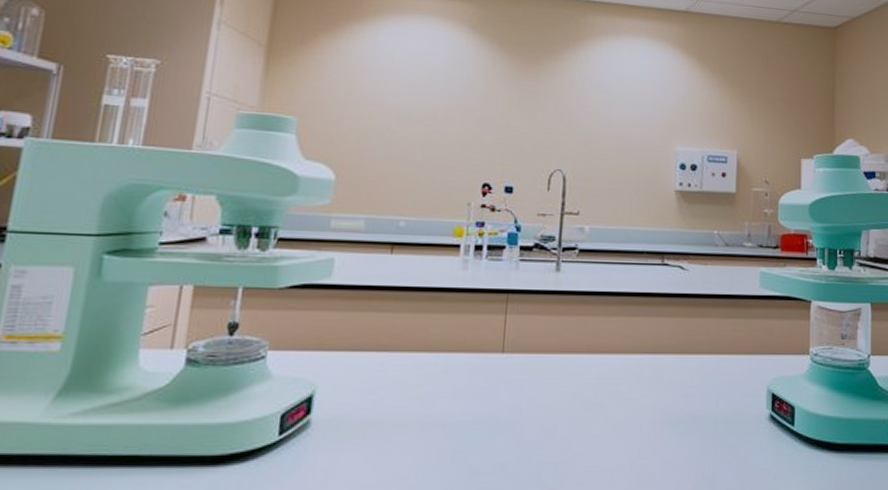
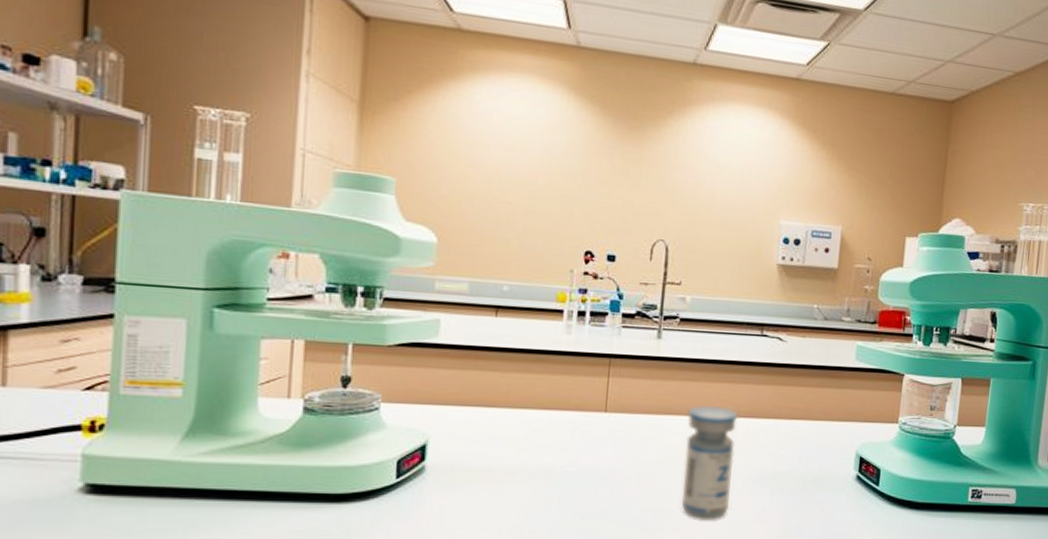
medicine: none [584,341,642,471] -> present [681,405,738,519]

